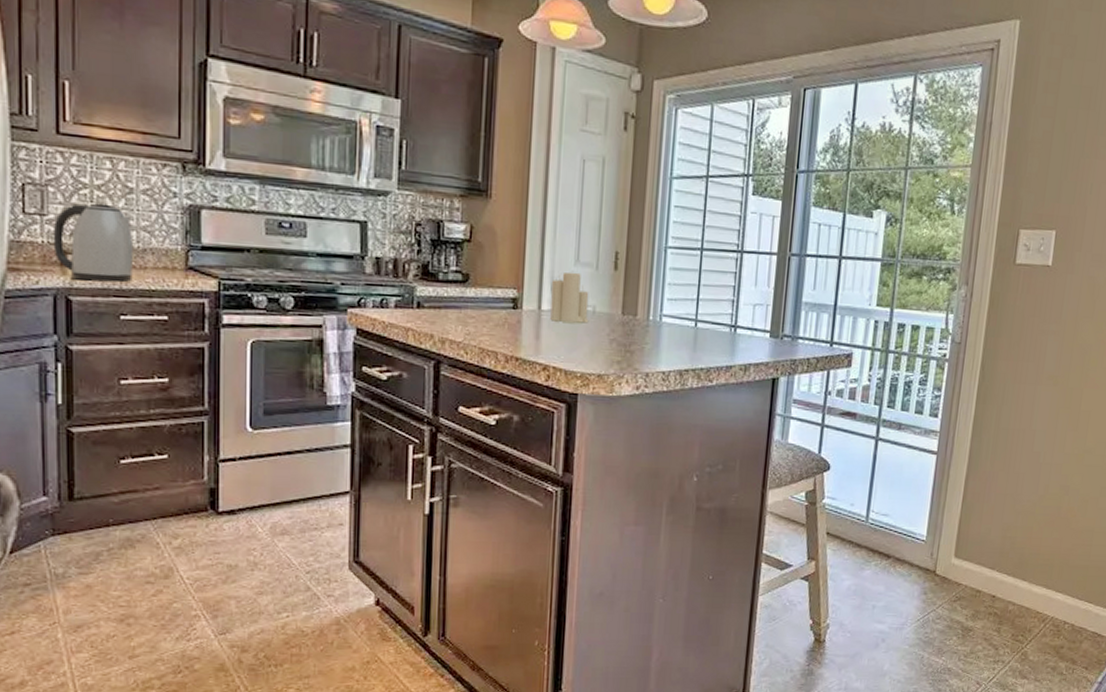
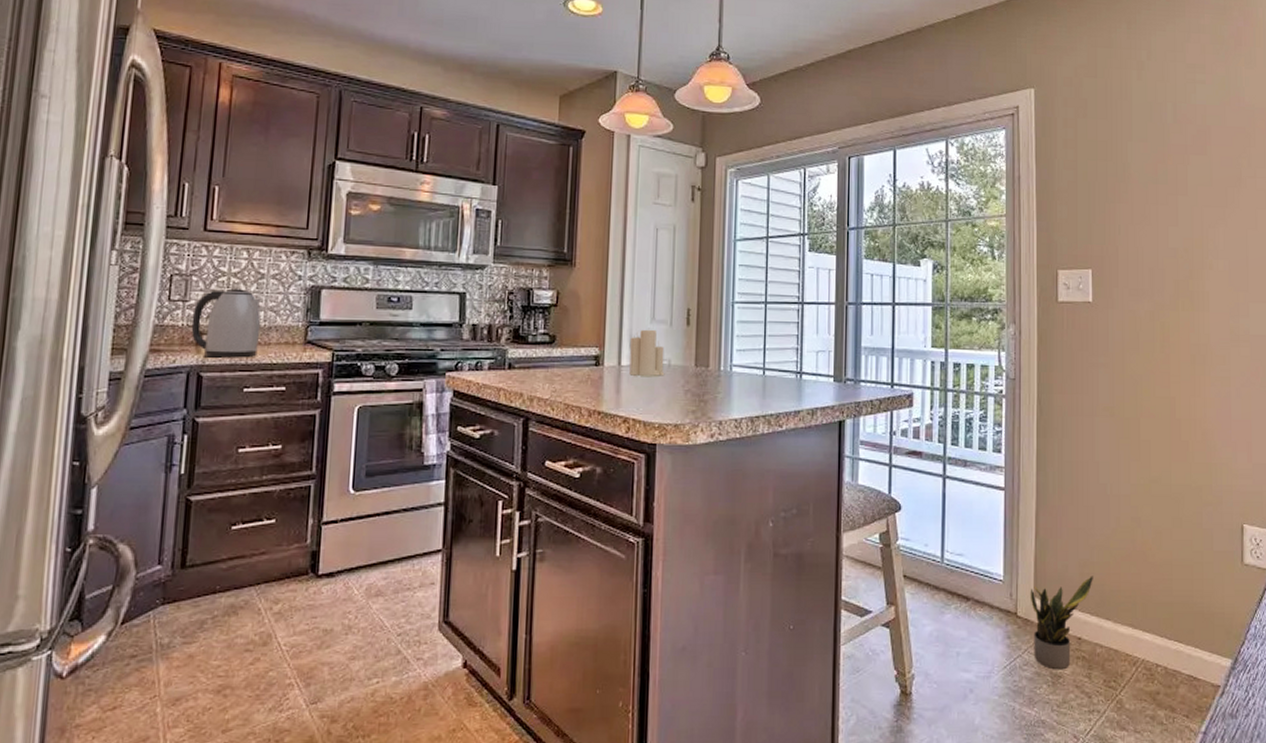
potted plant: none [947,539,1015,624] -> present [1030,576,1093,670]

